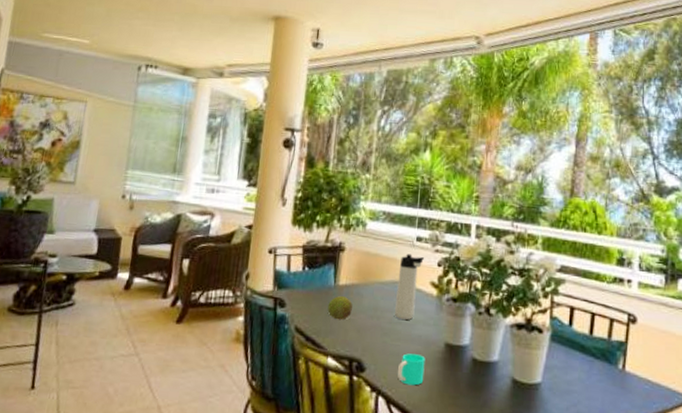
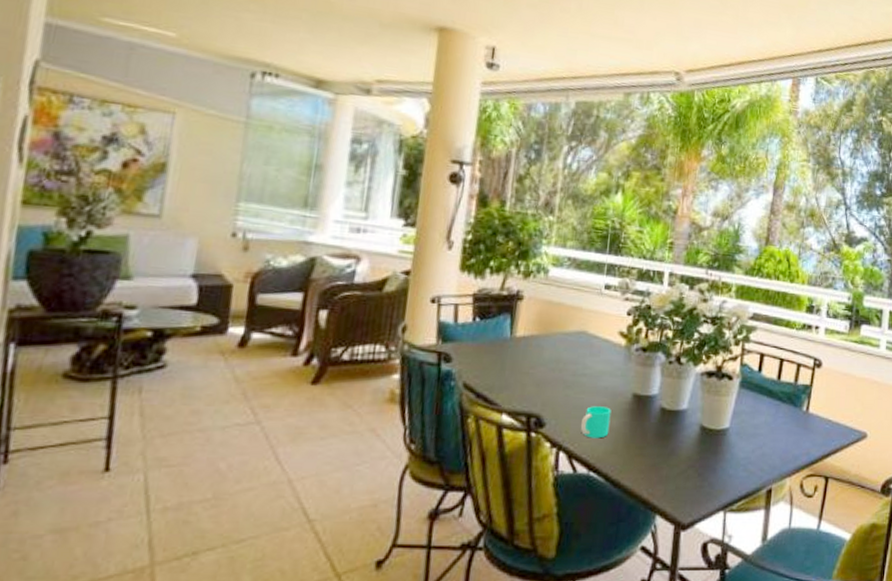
fruit: present [328,296,353,320] -> none [502,349,532,374]
thermos bottle: present [394,253,425,320] -> none [578,302,614,371]

